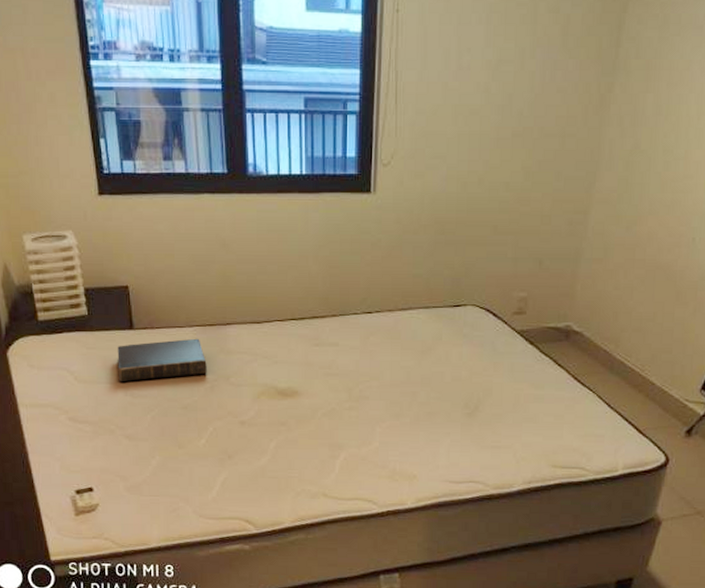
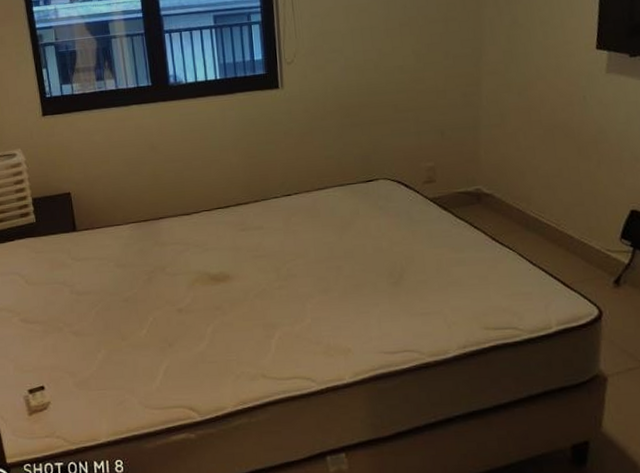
book: present [117,338,207,383] -> none [62,234,144,282]

